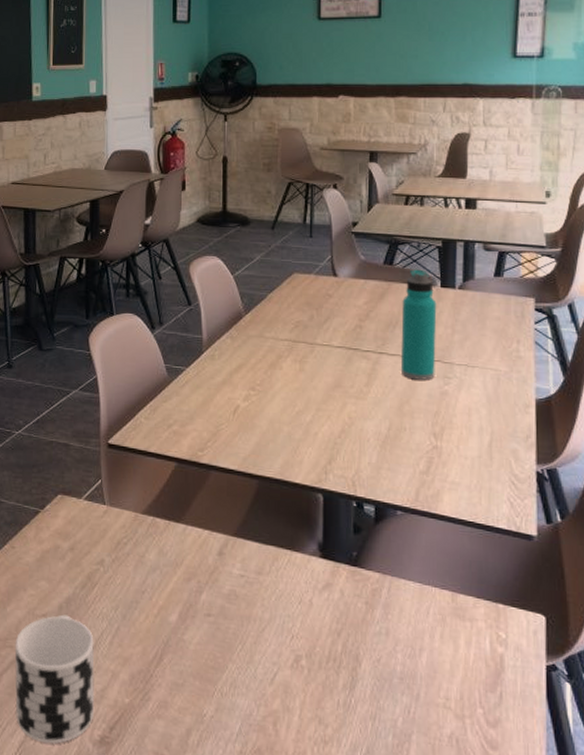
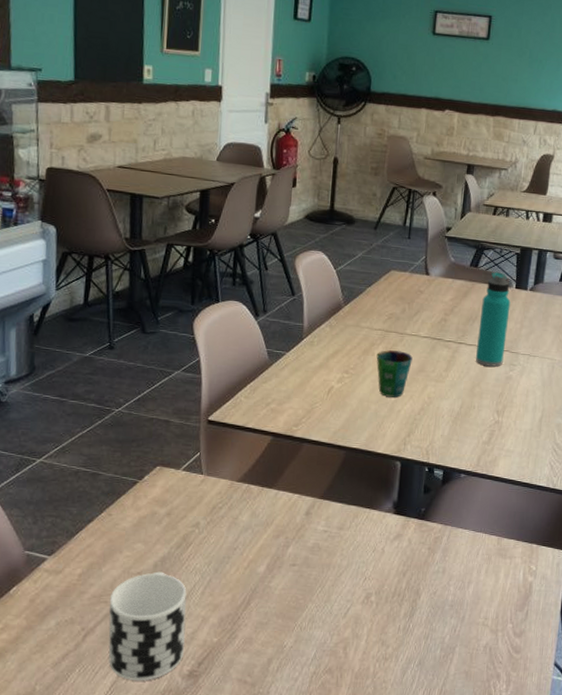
cup: none [285,363,326,418] -> present [376,350,413,397]

